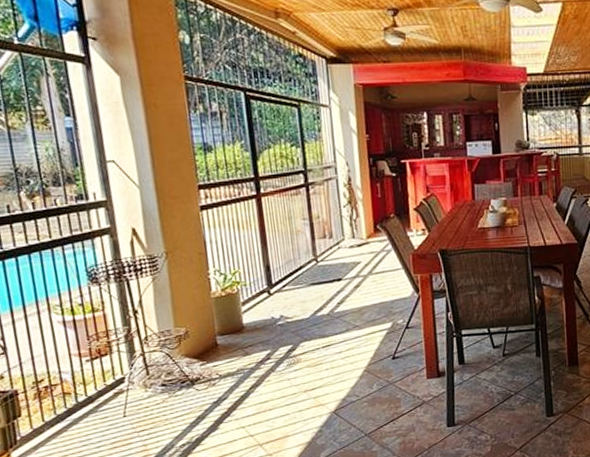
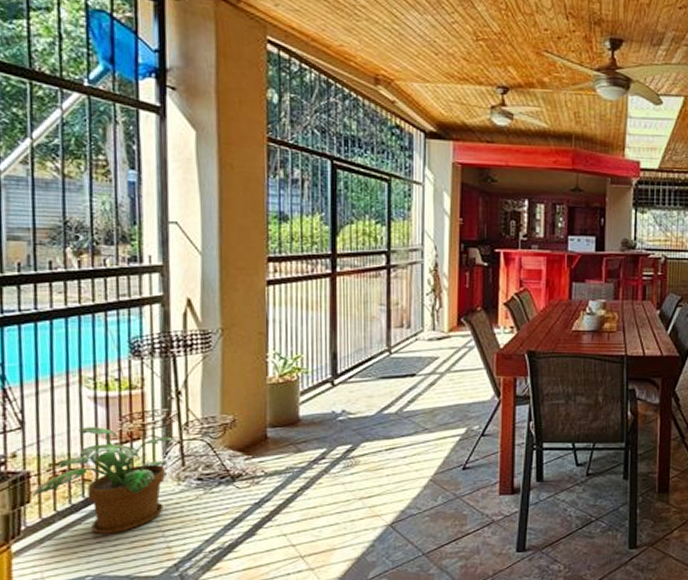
potted plant: none [21,347,140,438] -> present [31,427,178,534]

